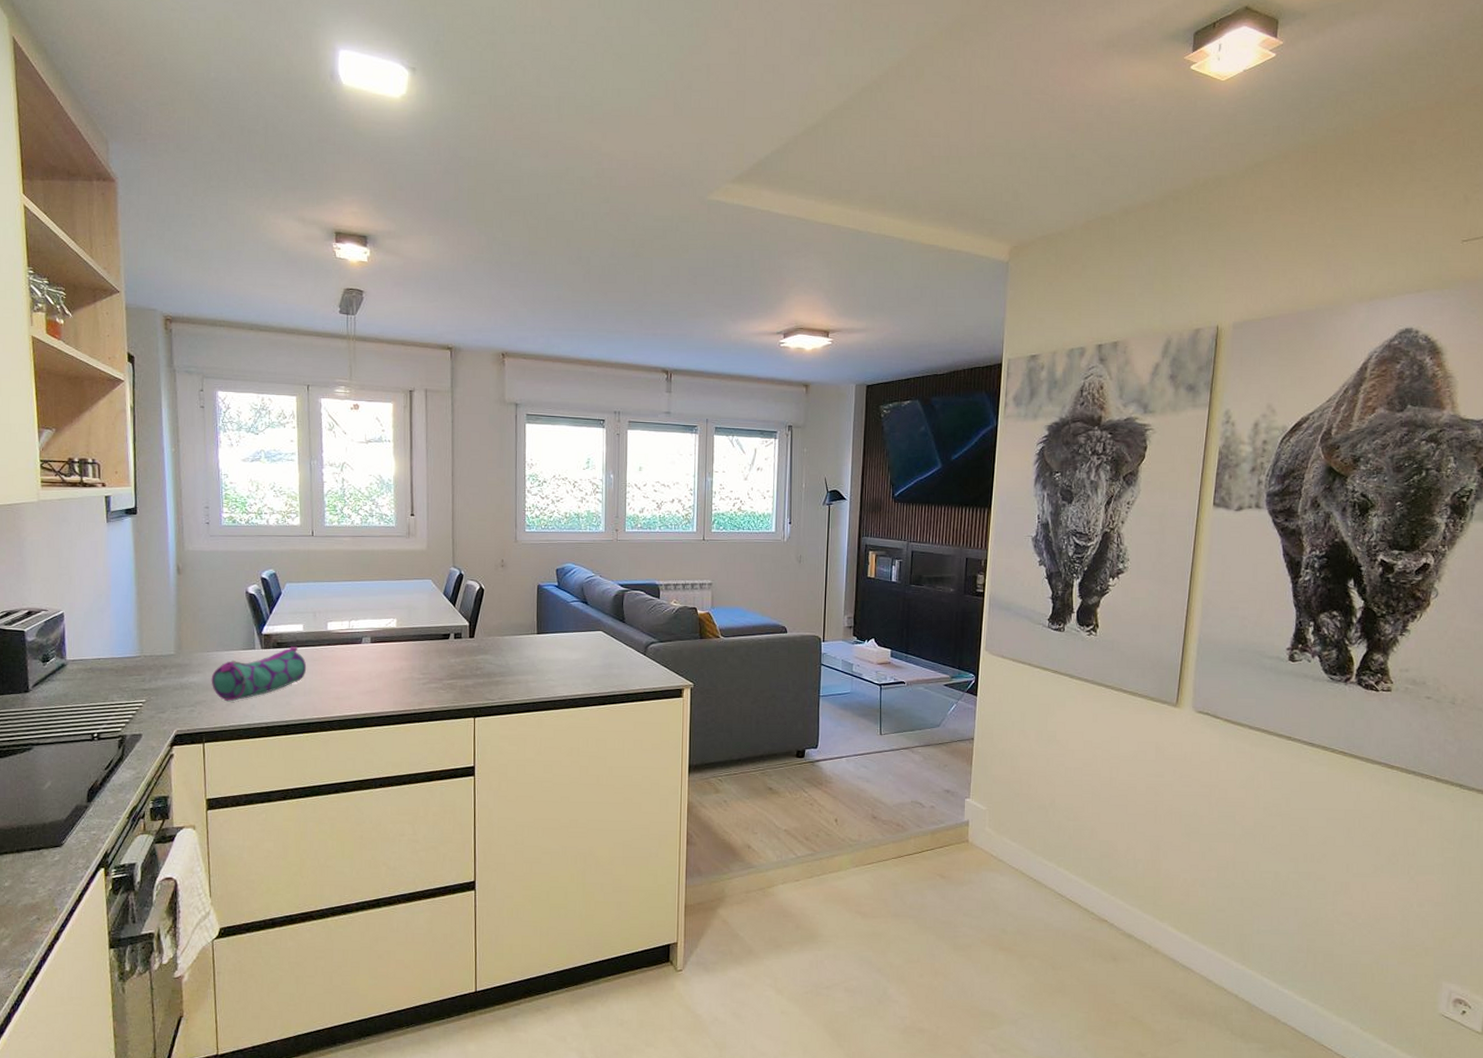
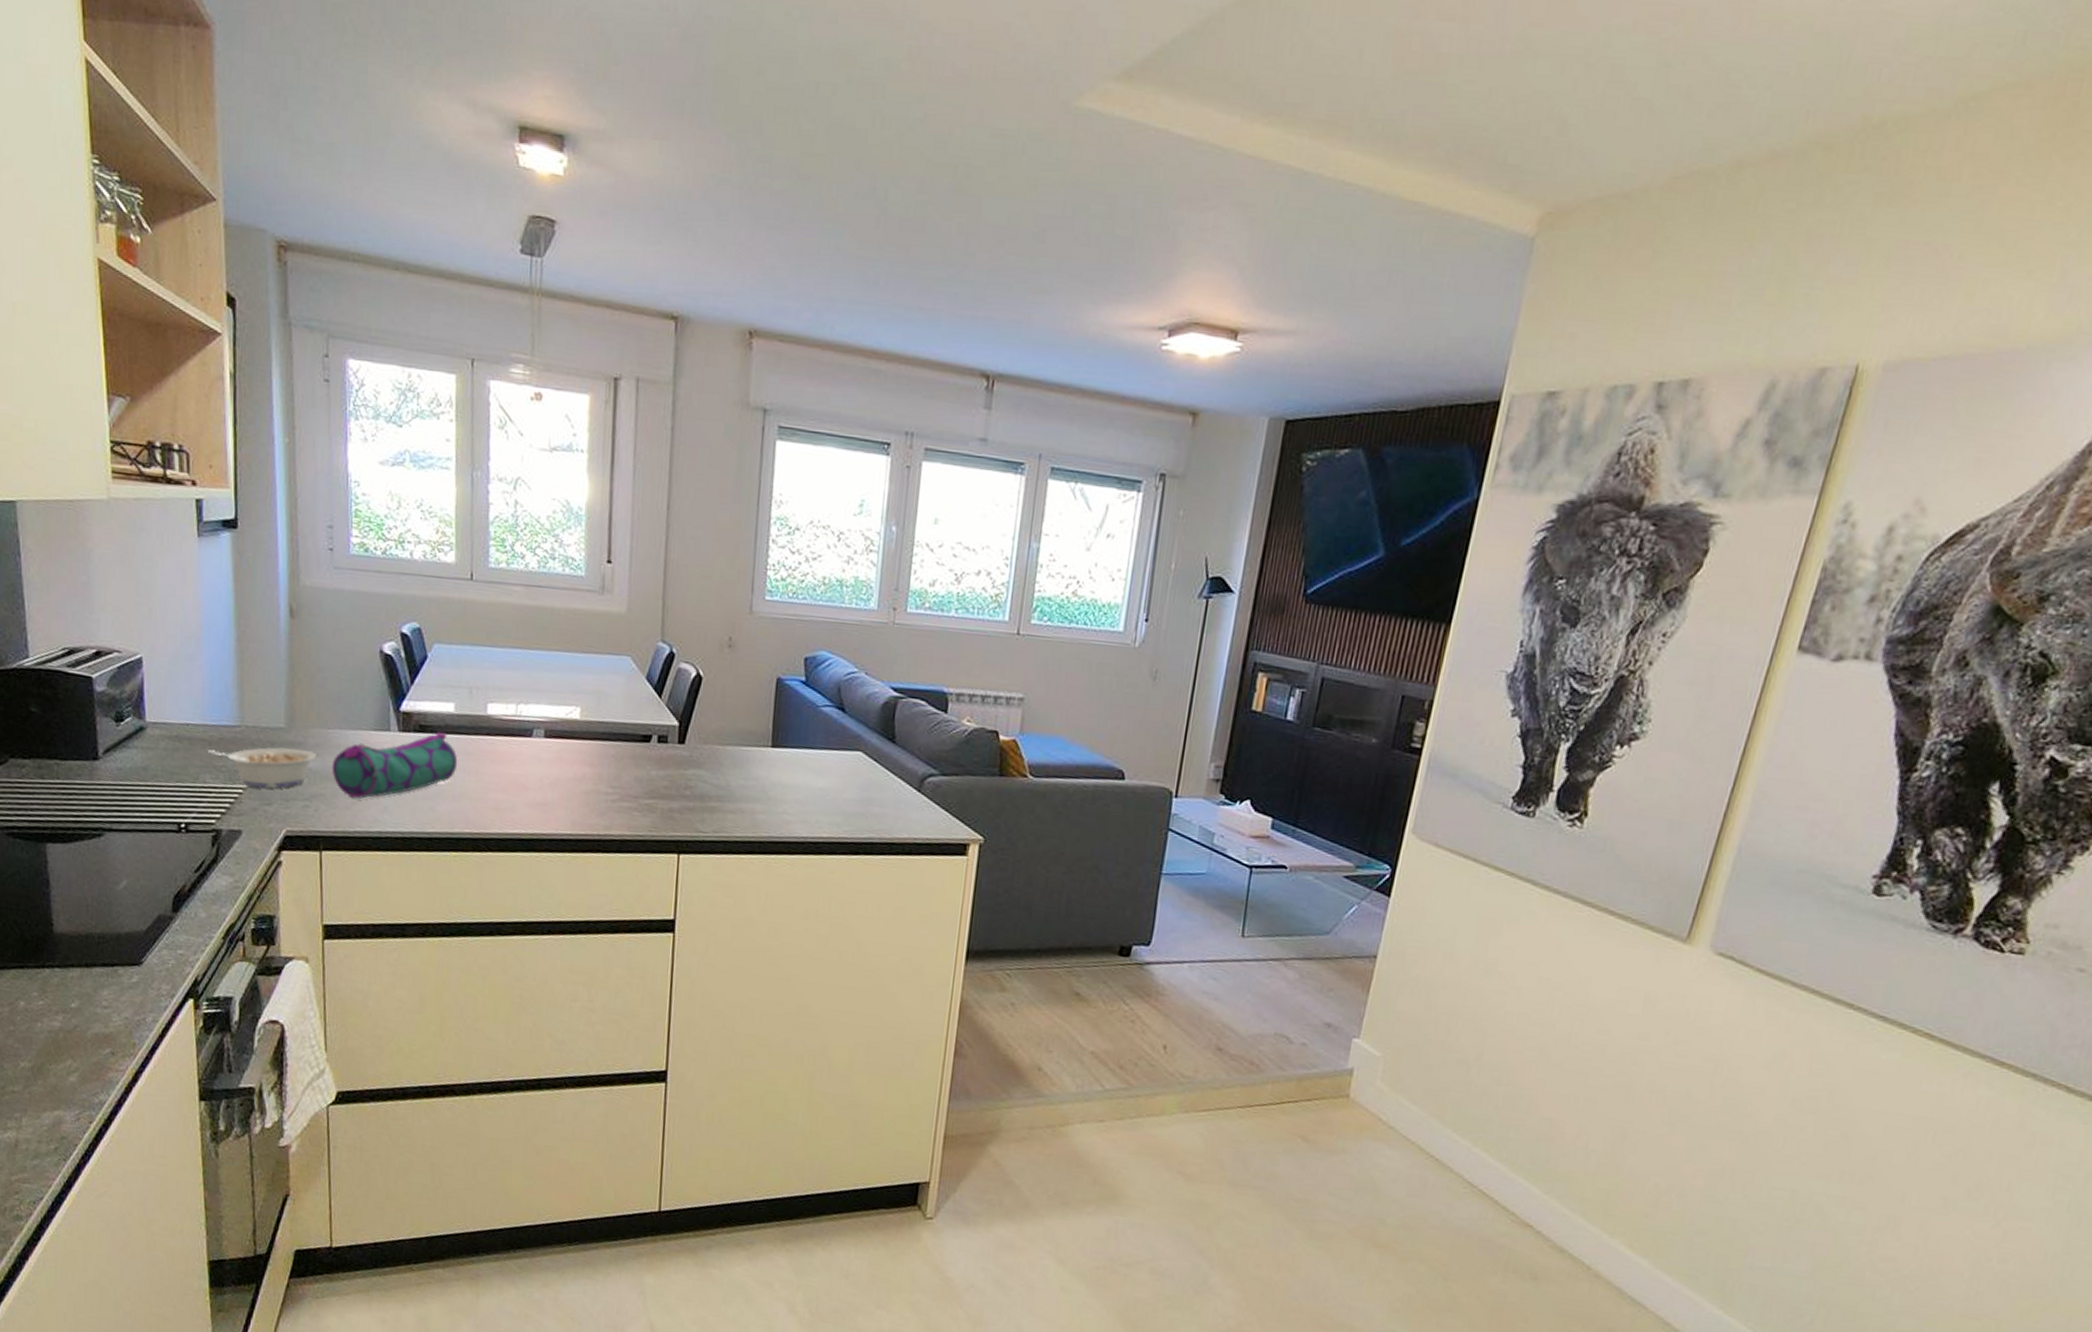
legume: none [115,668,199,701] -> present [208,747,316,789]

